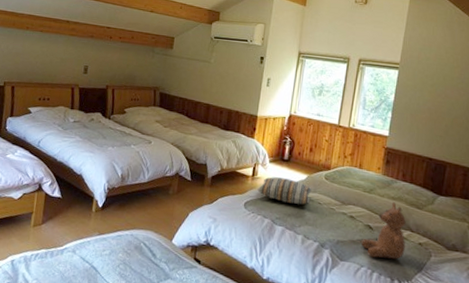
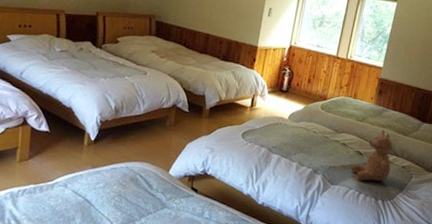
pillow: present [257,177,312,205] -> none [255,107,308,134]

